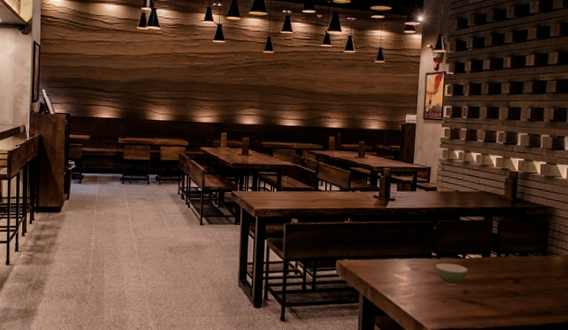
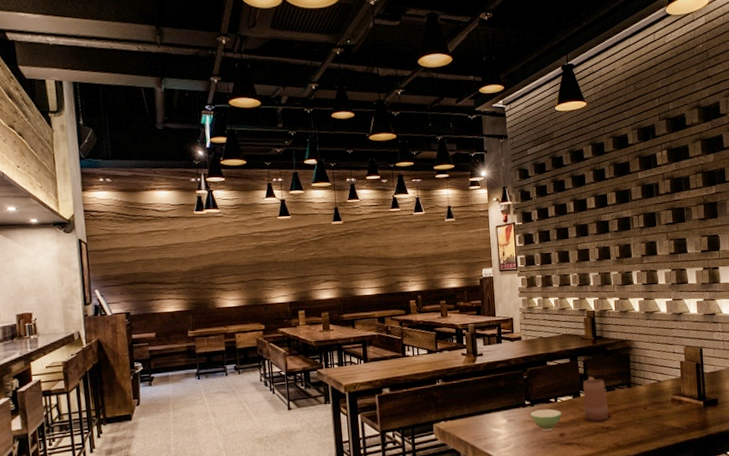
beer mug: none [491,238,519,285] -> present [582,376,609,422]

